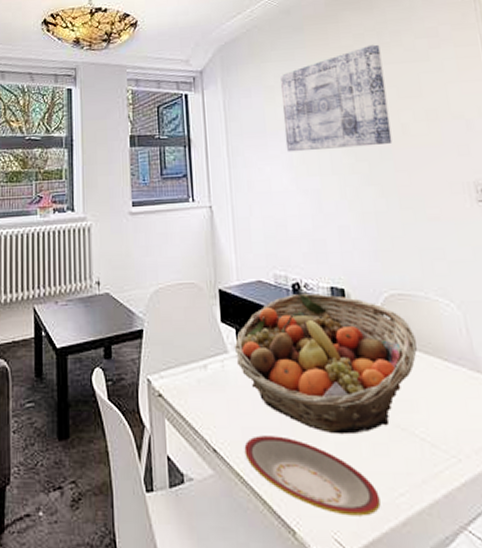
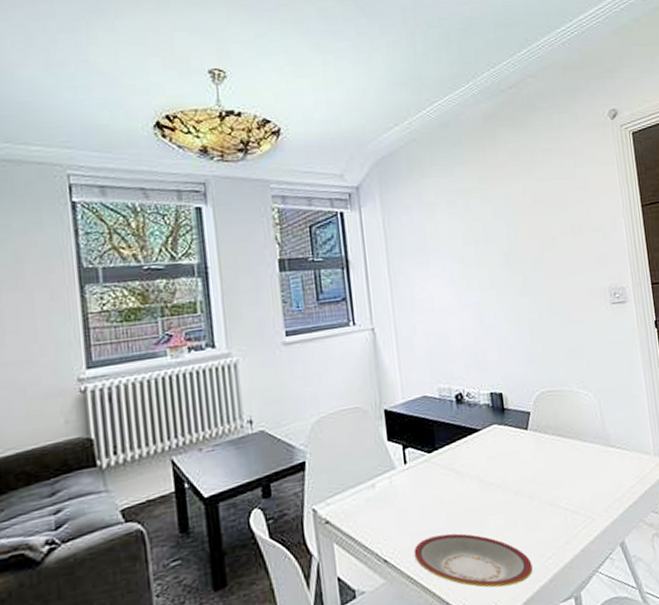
fruit basket: present [234,292,417,435] -> none [401,399,562,522]
wall art: present [279,44,393,152] -> none [439,161,544,269]

